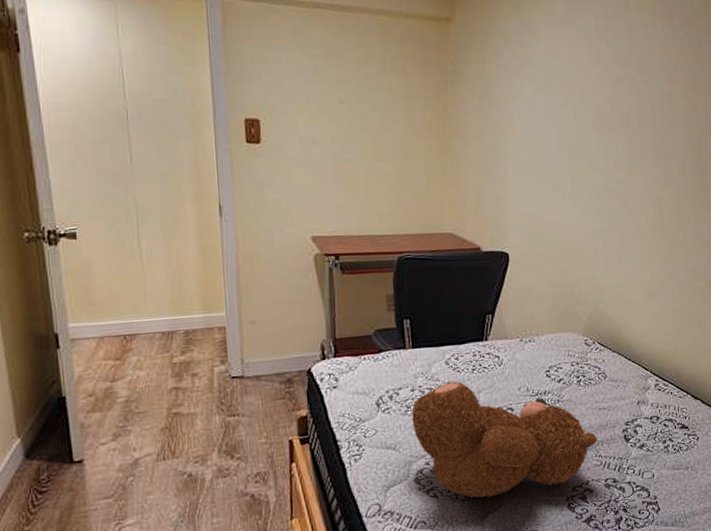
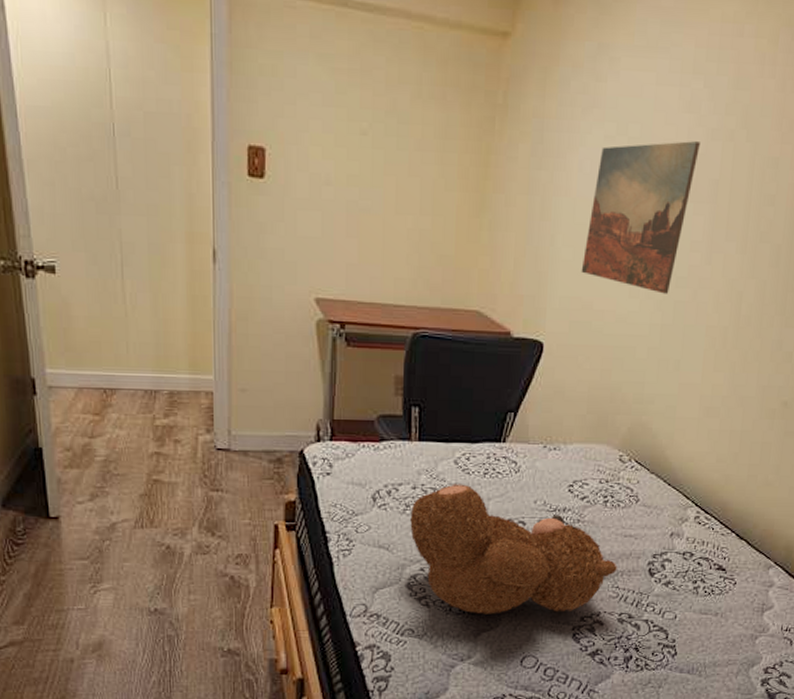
wall art: none [531,86,610,204] -> present [581,141,700,294]

